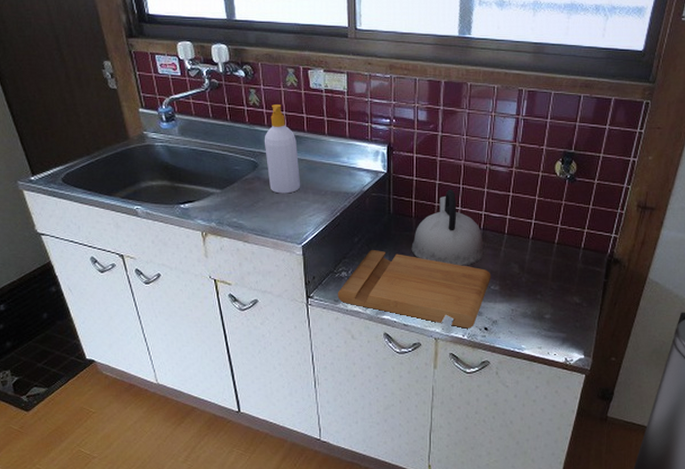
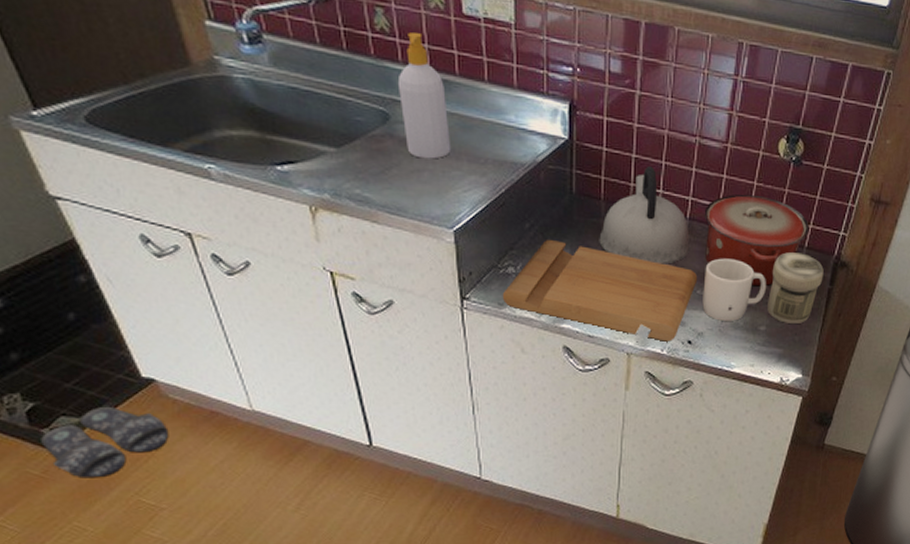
slippers: none [20,380,101,433] -> present [41,406,168,478]
casserole: none [495,207,585,282] -> present [704,194,810,287]
mug: none [496,259,549,311] -> present [702,258,766,321]
jar: none [551,253,599,313] -> present [767,252,824,325]

